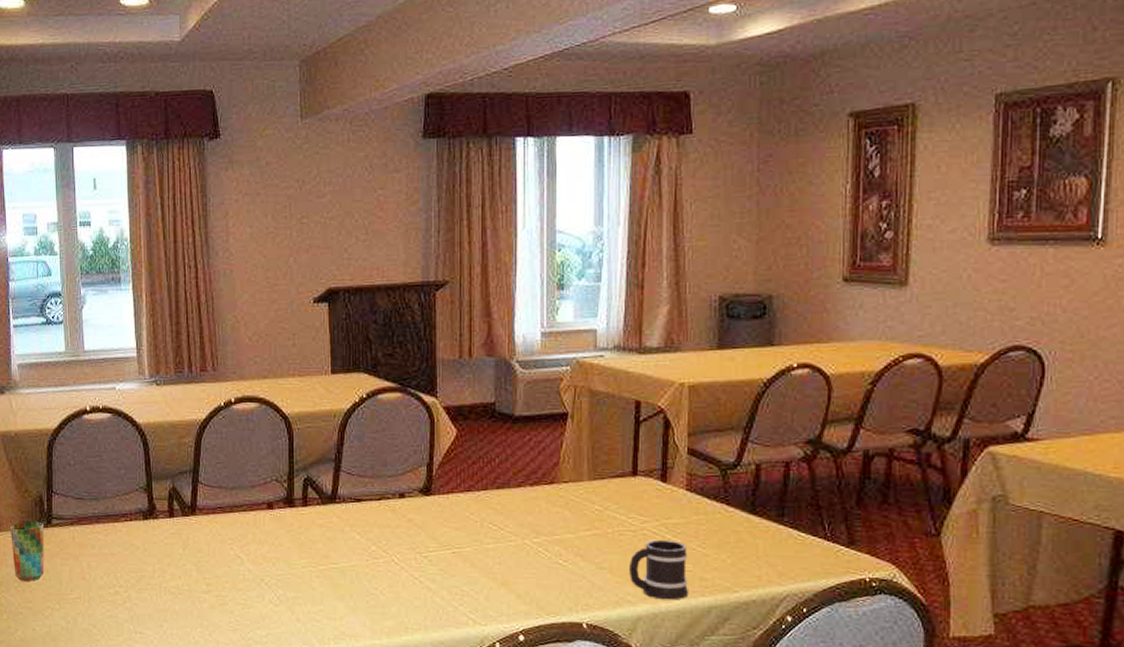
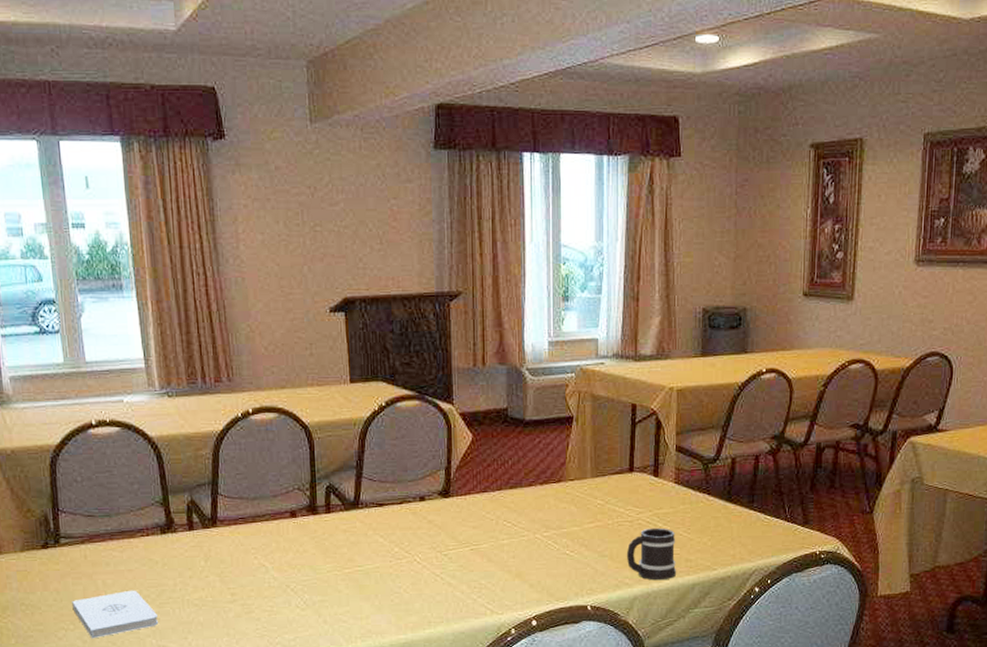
cup: present [10,521,45,581] -> none [13,541,55,604]
notepad: none [59,573,137,620] -> present [72,590,159,639]

